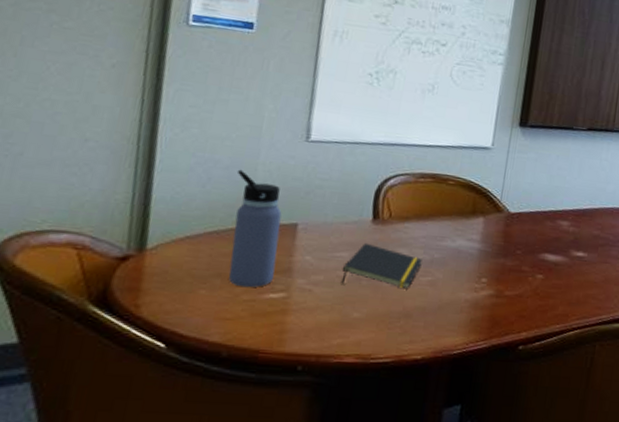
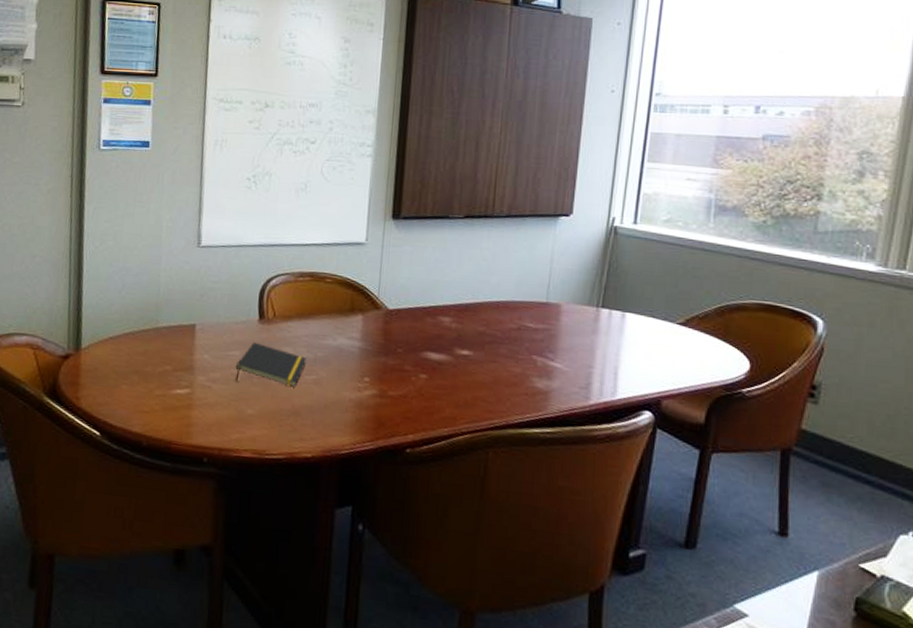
water bottle: present [228,169,282,288] -> none [143,276,182,384]

